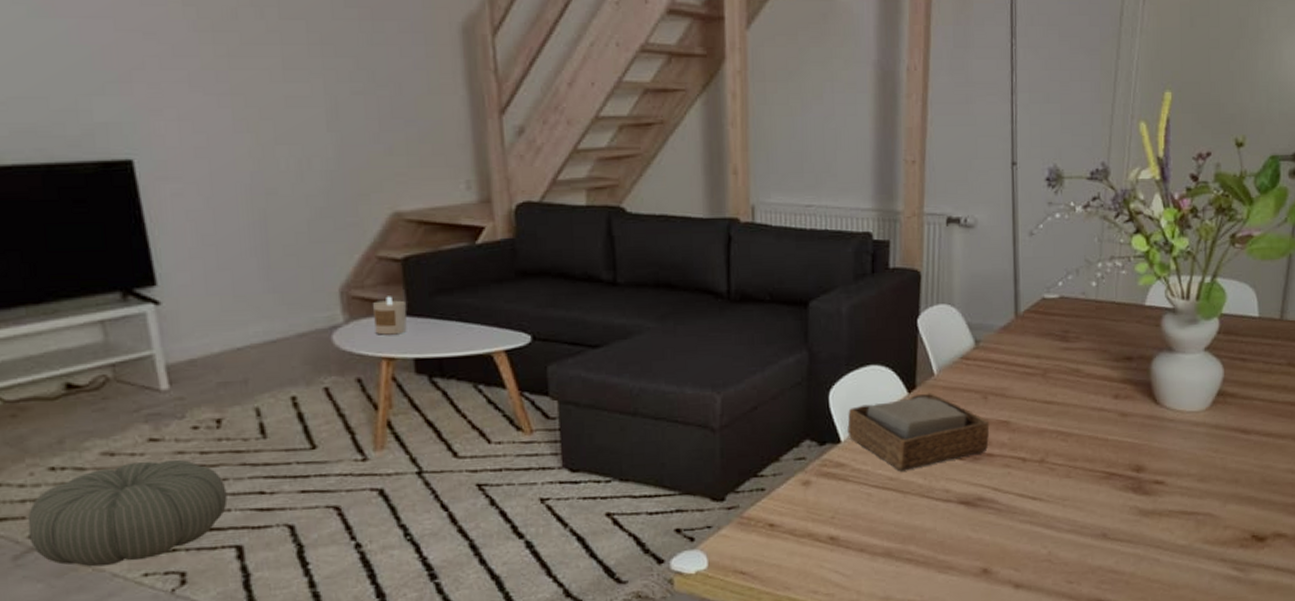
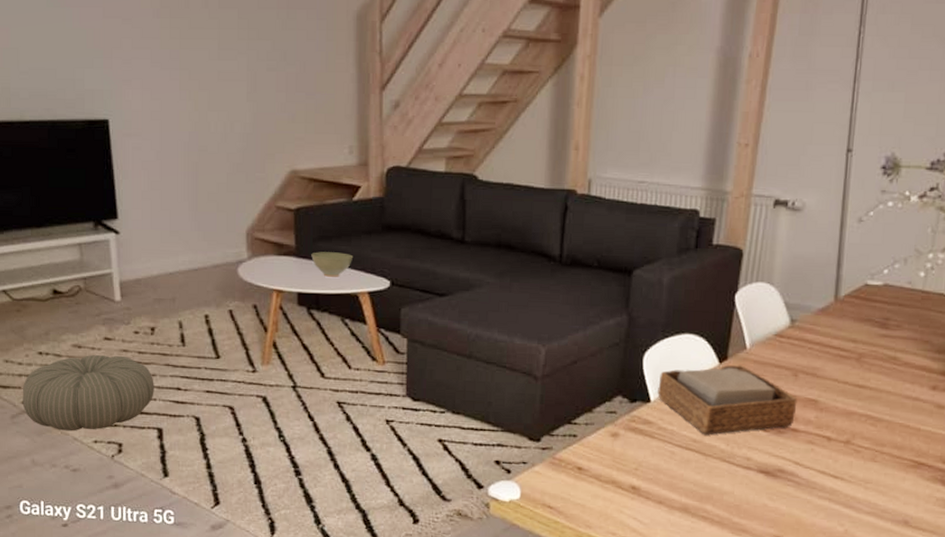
candle: present [373,296,408,335] -> none [270,239,296,272]
bowl: none [428,306,483,337] -> present [311,252,354,277]

